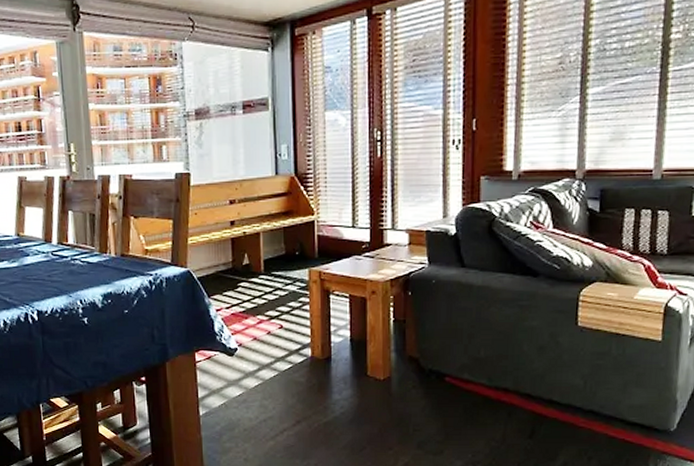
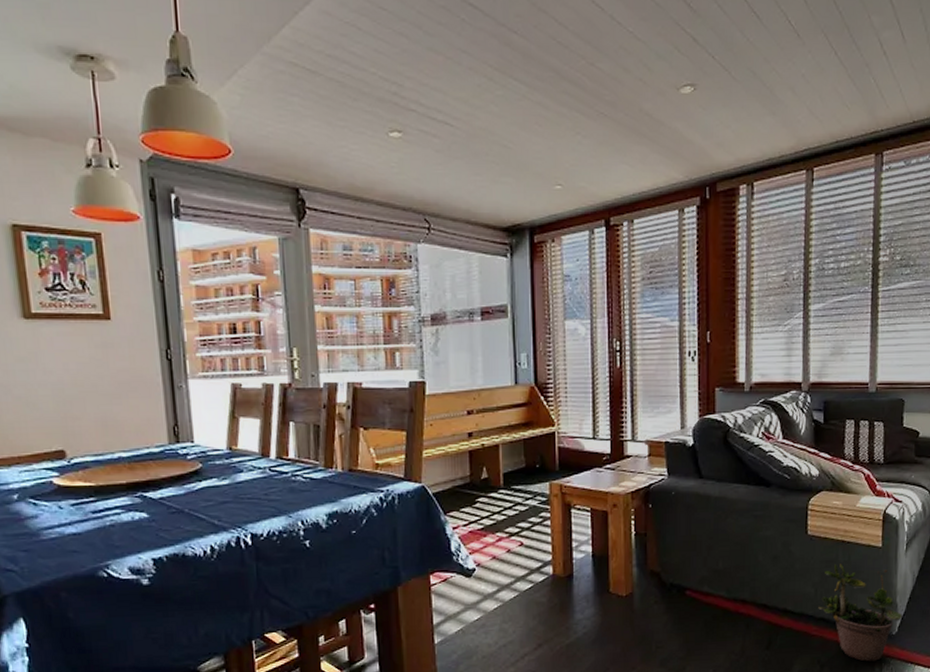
potted plant: none [587,357,684,457] -> present [818,564,903,662]

